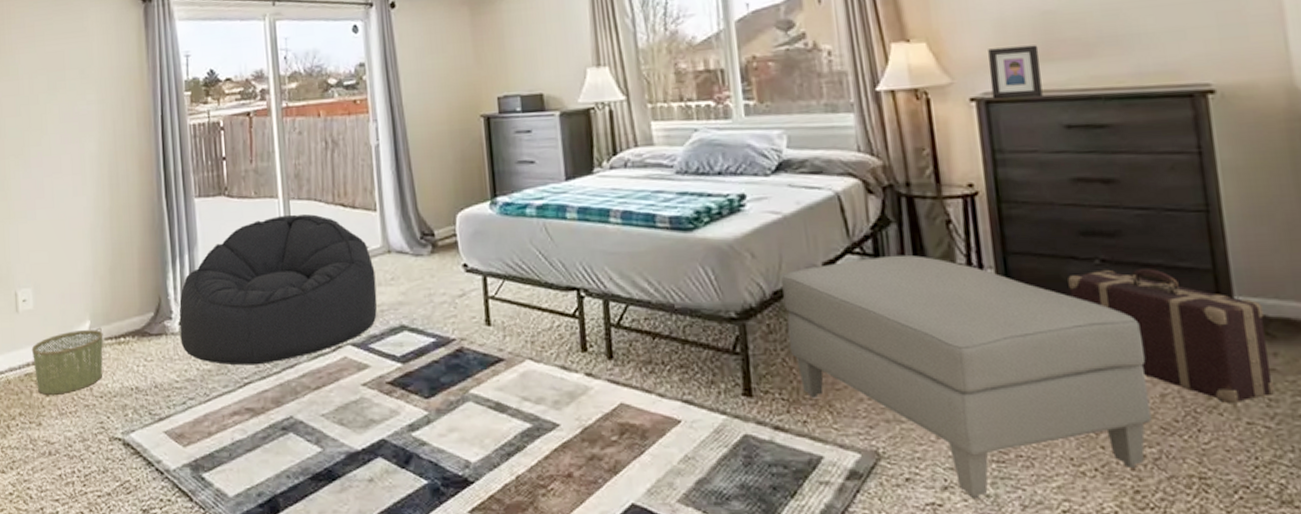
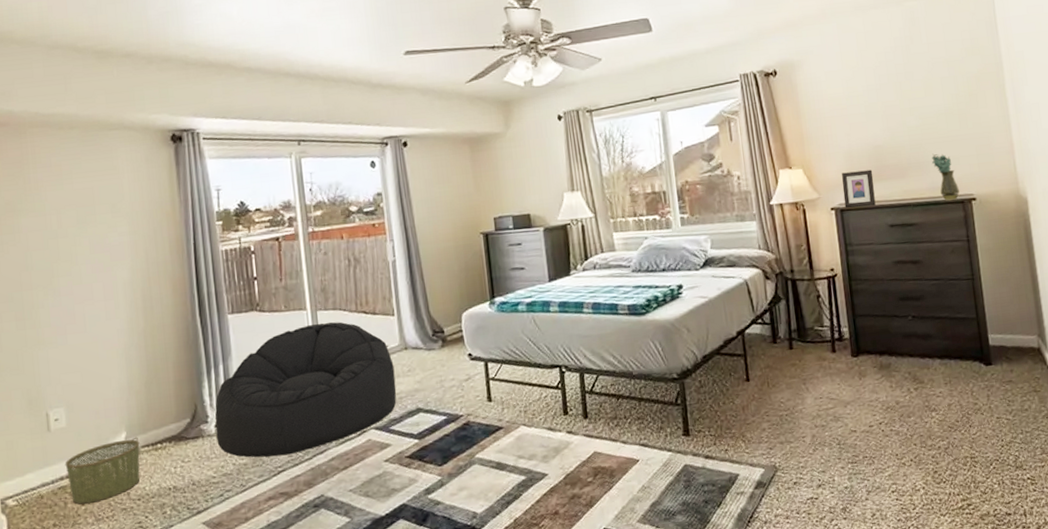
ottoman: present [781,254,1152,499] -> none [708,322,944,491]
suitcase: present [1068,269,1274,404] -> none [893,320,1011,407]
vase: none [1137,23,1186,93] -> present [931,153,960,201]

